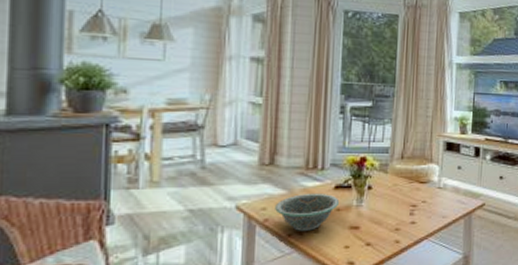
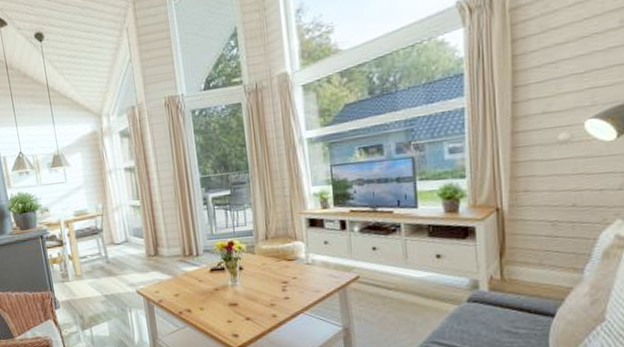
decorative bowl: present [275,193,340,231] -> none [165,276,217,309]

